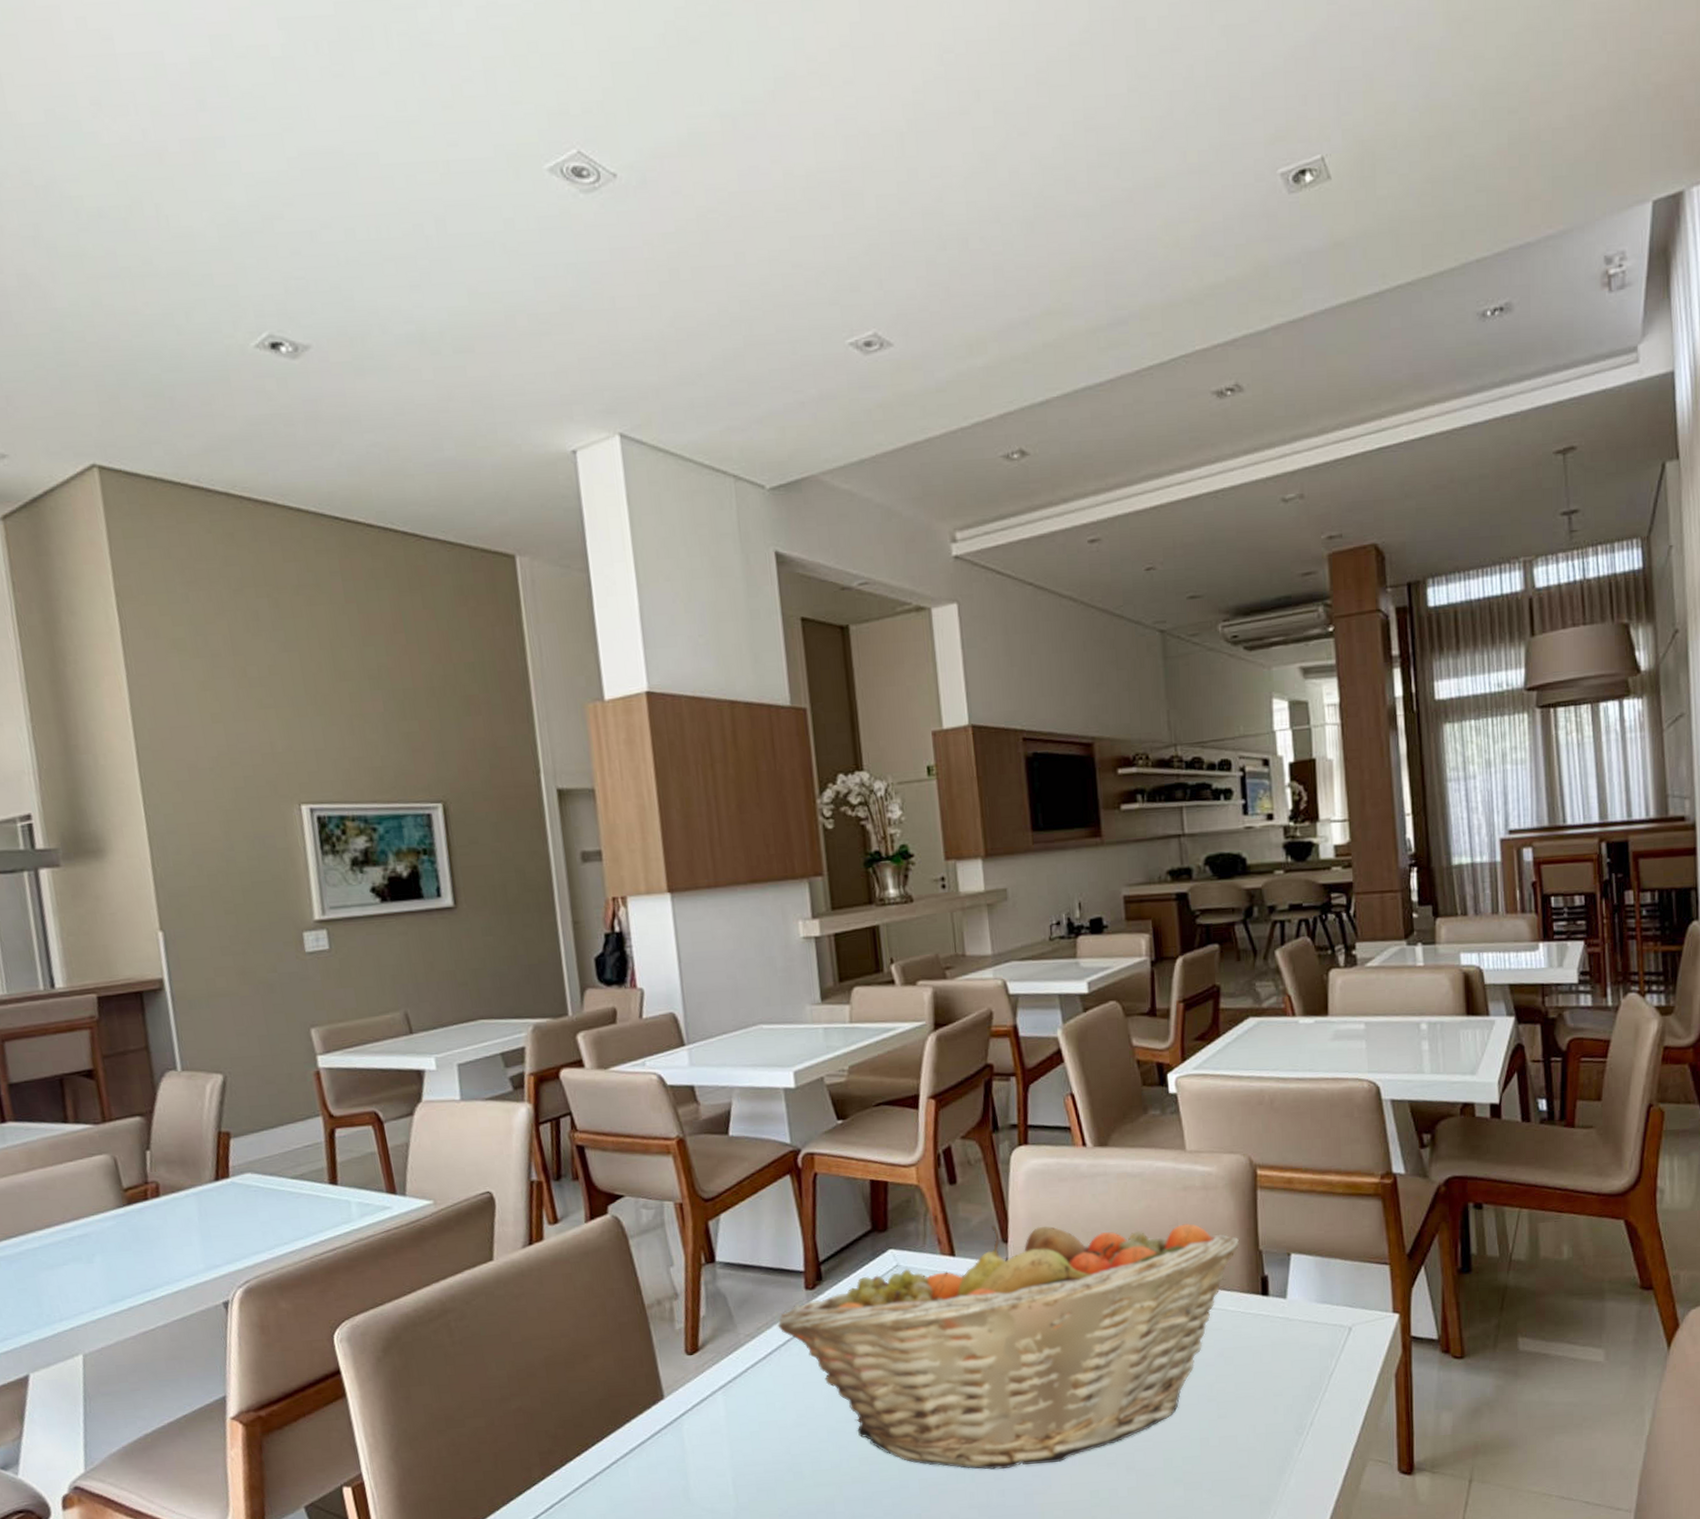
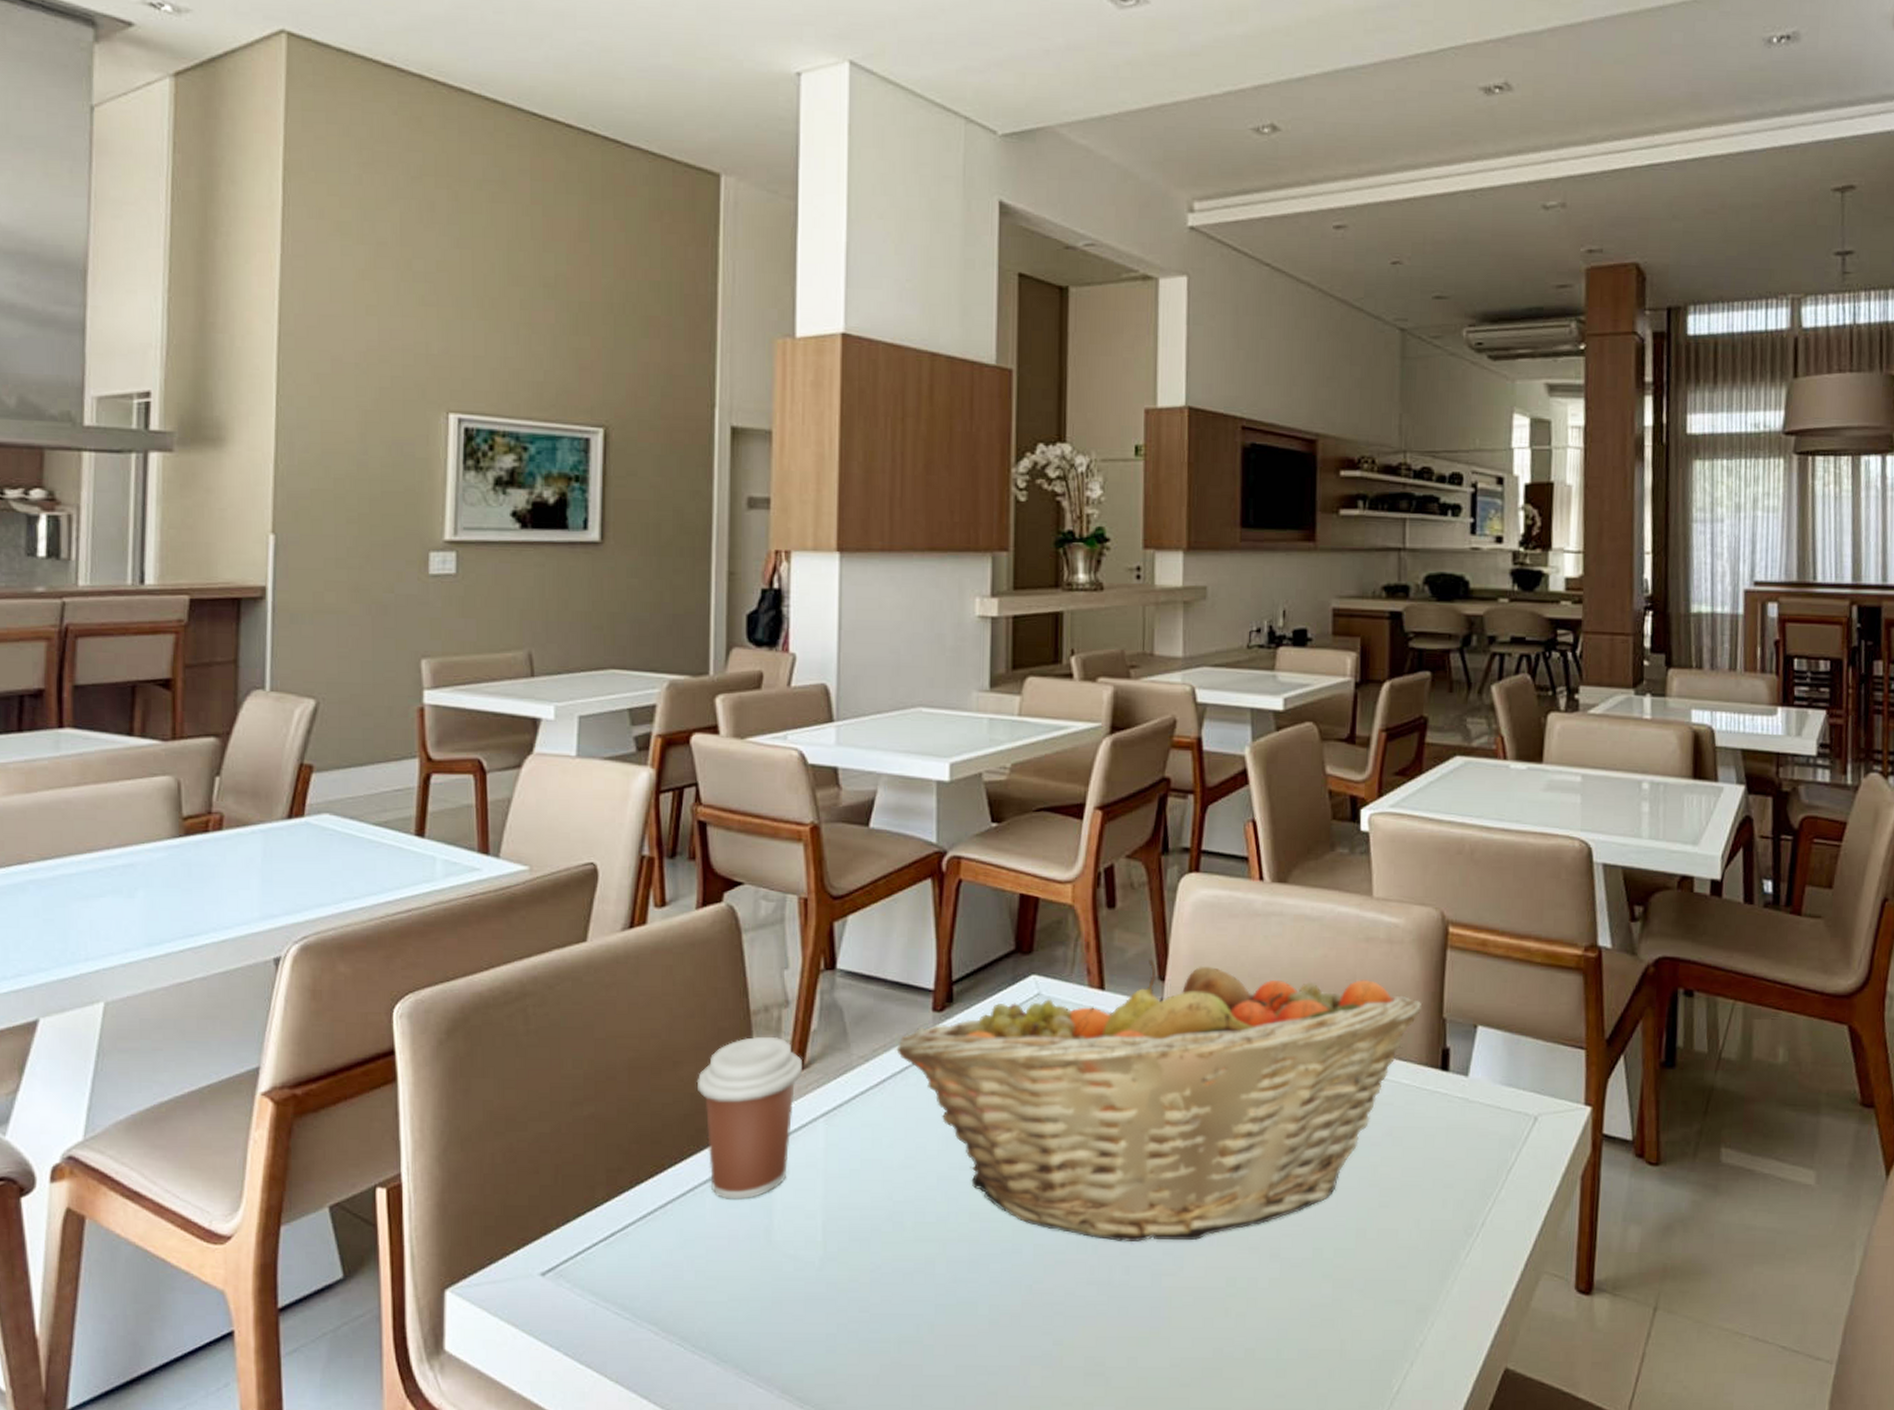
coffee cup: none [606,1325,698,1468] -> present [696,1036,802,1200]

